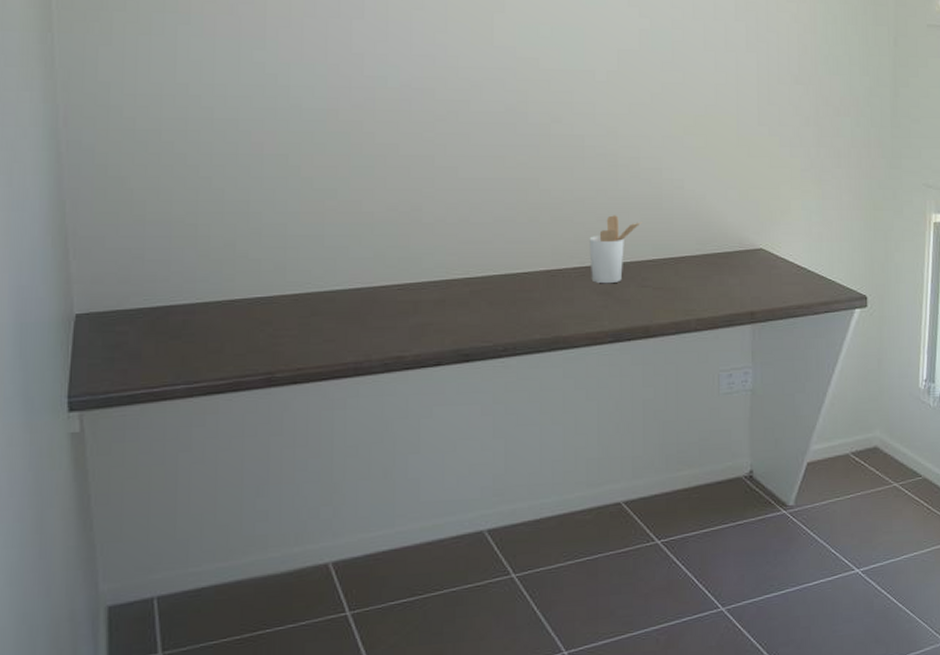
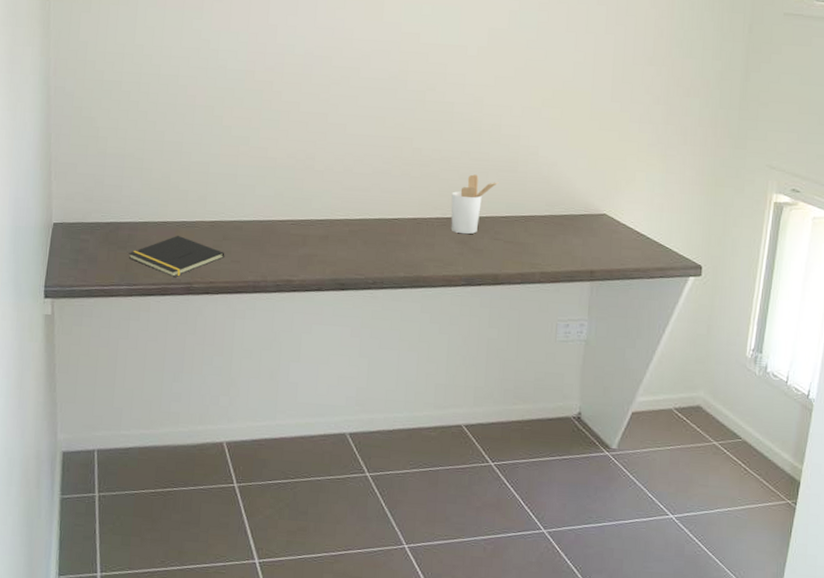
notepad: none [185,316,315,367] -> present [129,236,225,277]

